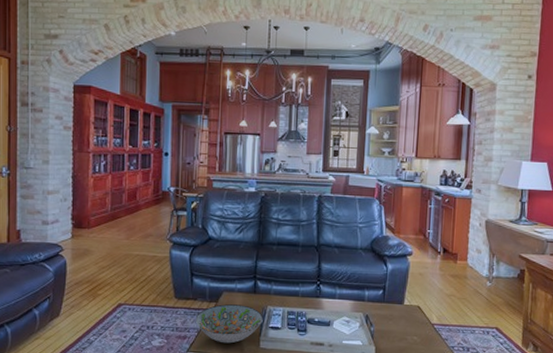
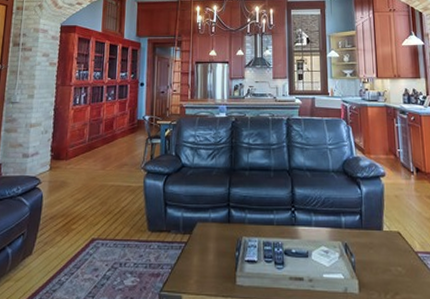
decorative bowl: present [195,304,263,344] -> none [169,236,238,281]

